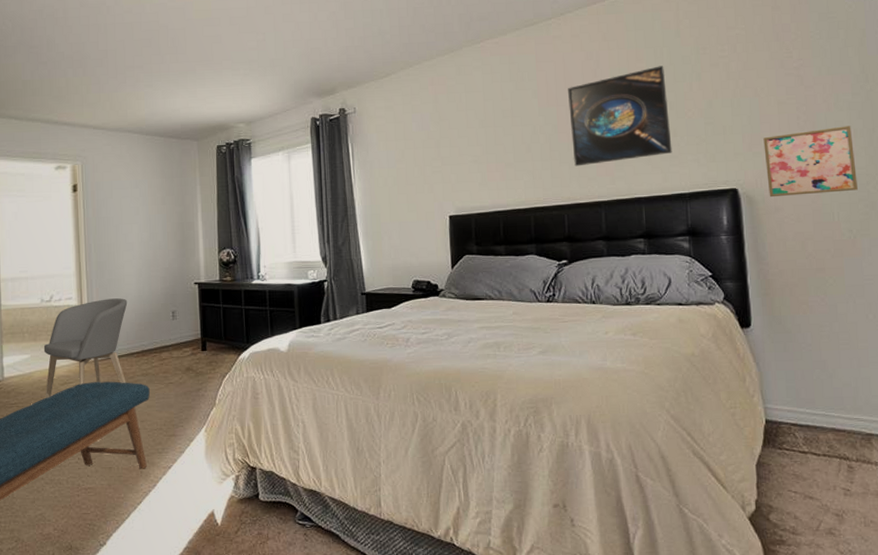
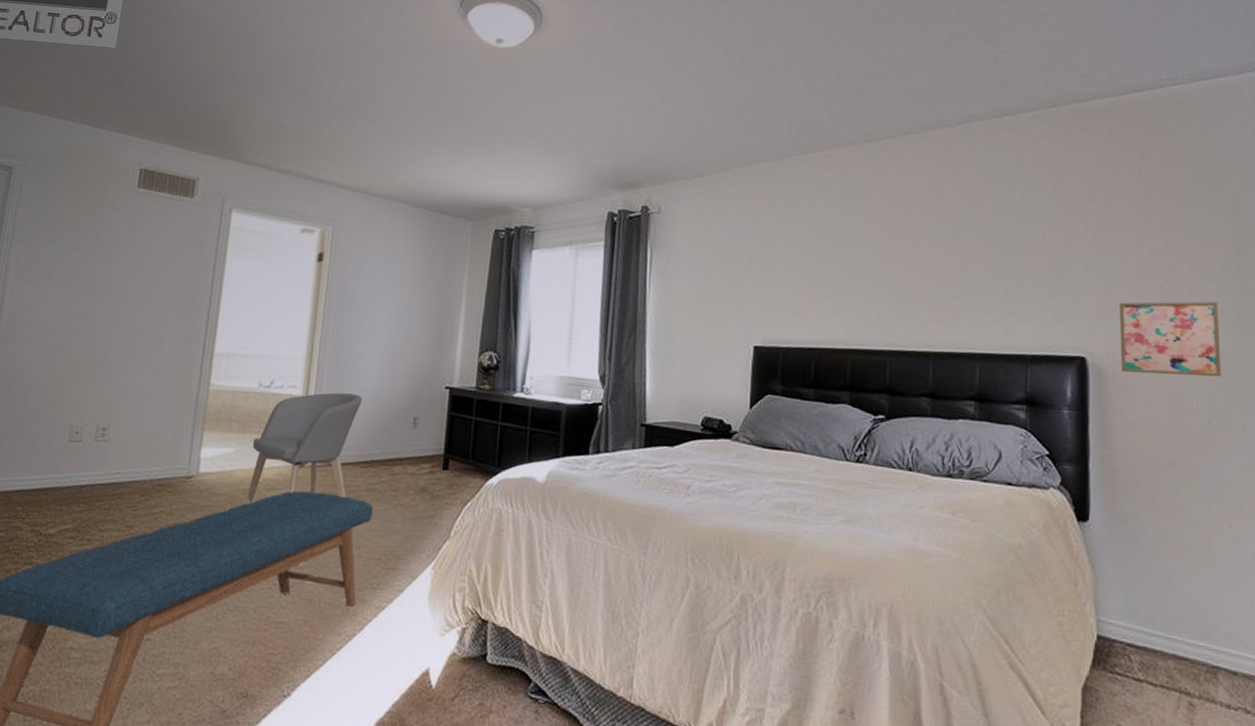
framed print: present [568,66,672,167] -> none [903,206,1016,309]

